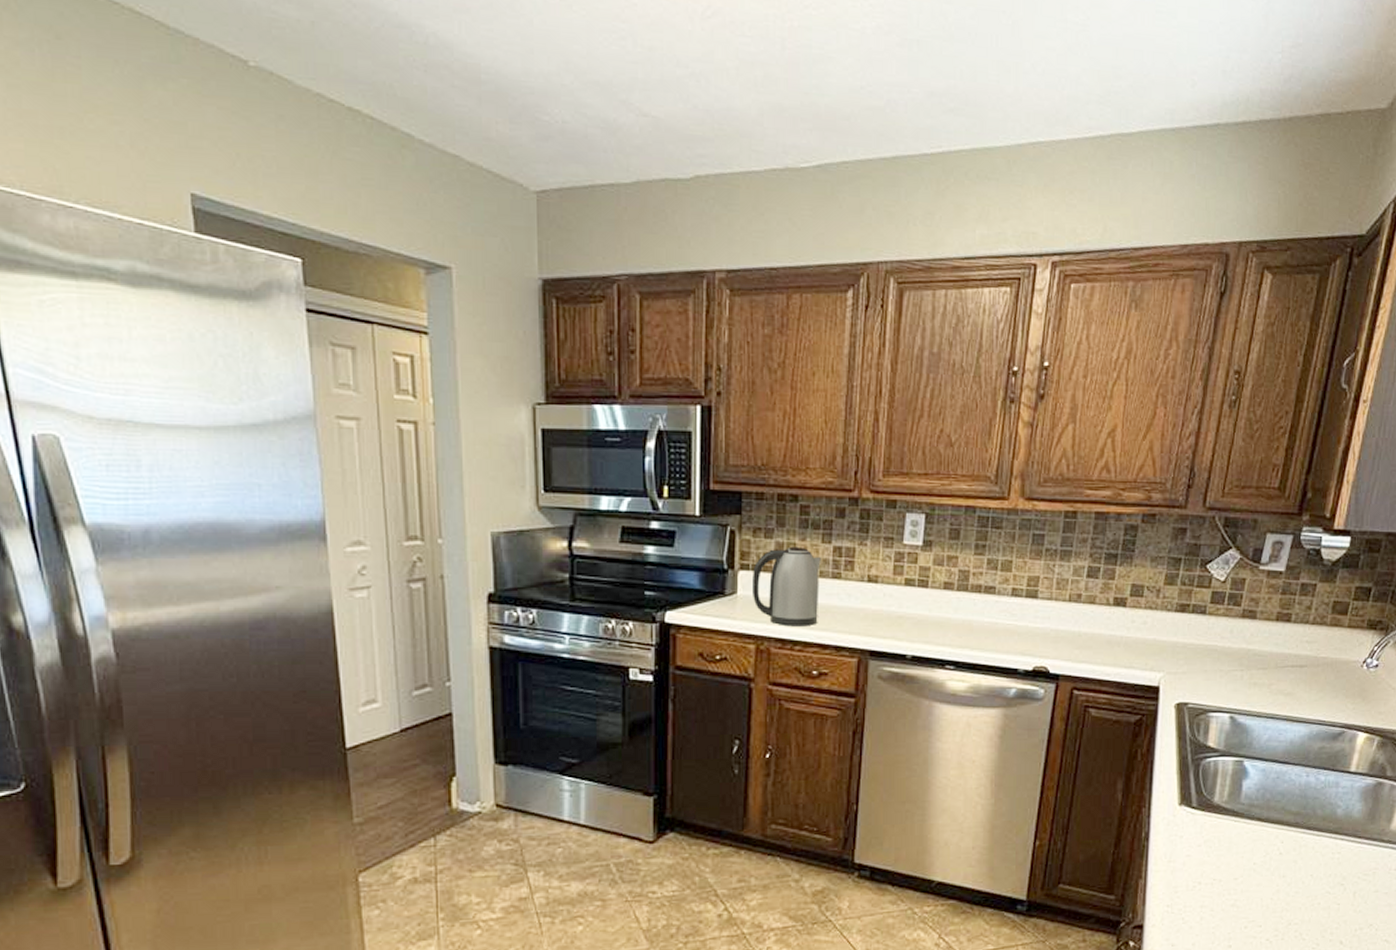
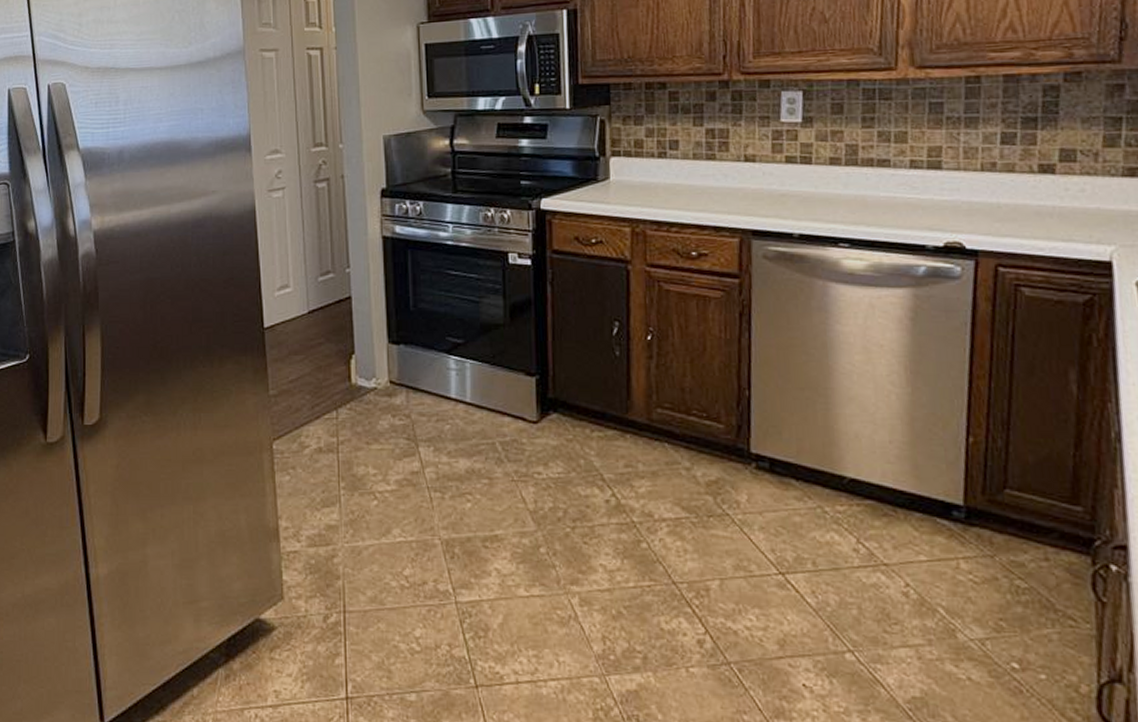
kettle: present [753,546,821,627] -> none [624,131,694,209]

